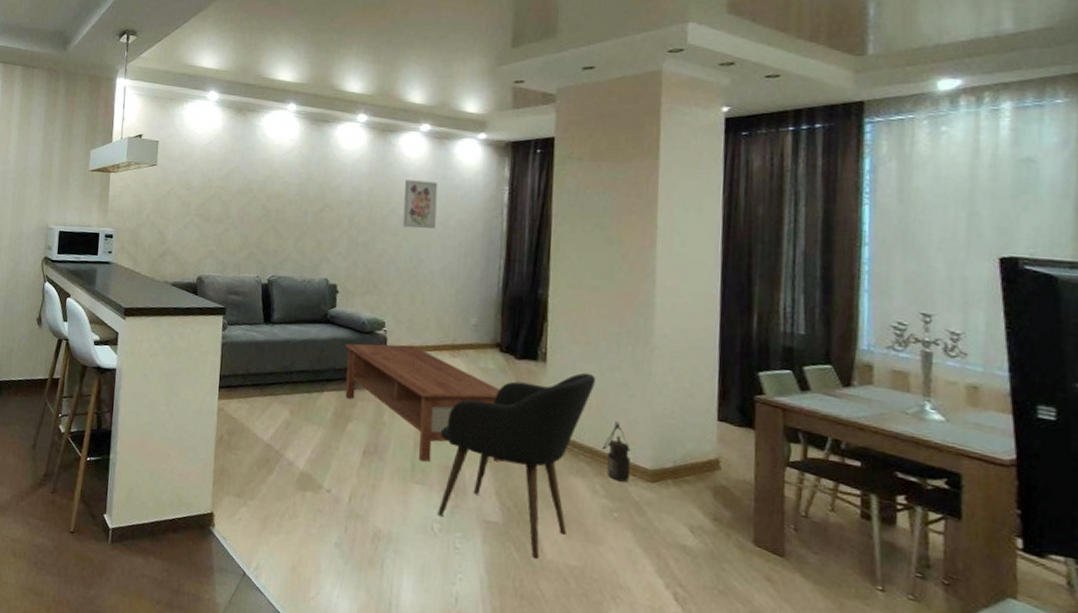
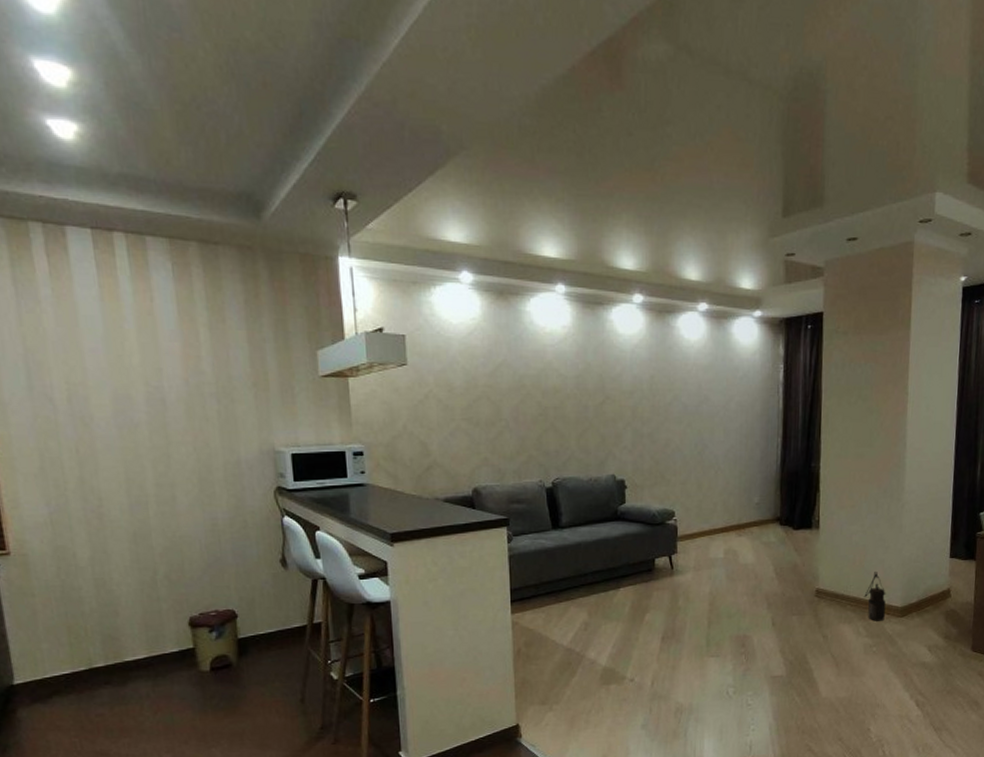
coffee table: present [344,343,504,463] -> none [637,530,786,636]
wall art: present [402,180,438,229] -> none [686,364,718,414]
armchair: present [437,372,595,560] -> none [730,533,859,699]

